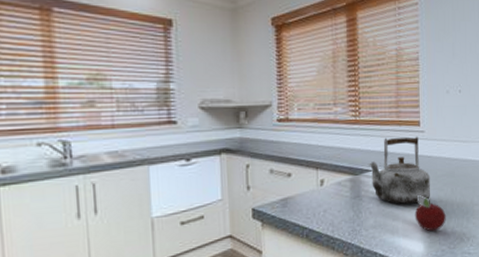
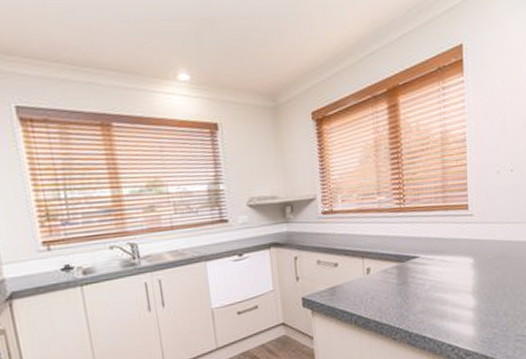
kettle: present [367,136,431,205] -> none [414,220,481,289]
fruit: present [414,194,446,232] -> none [464,278,498,315]

